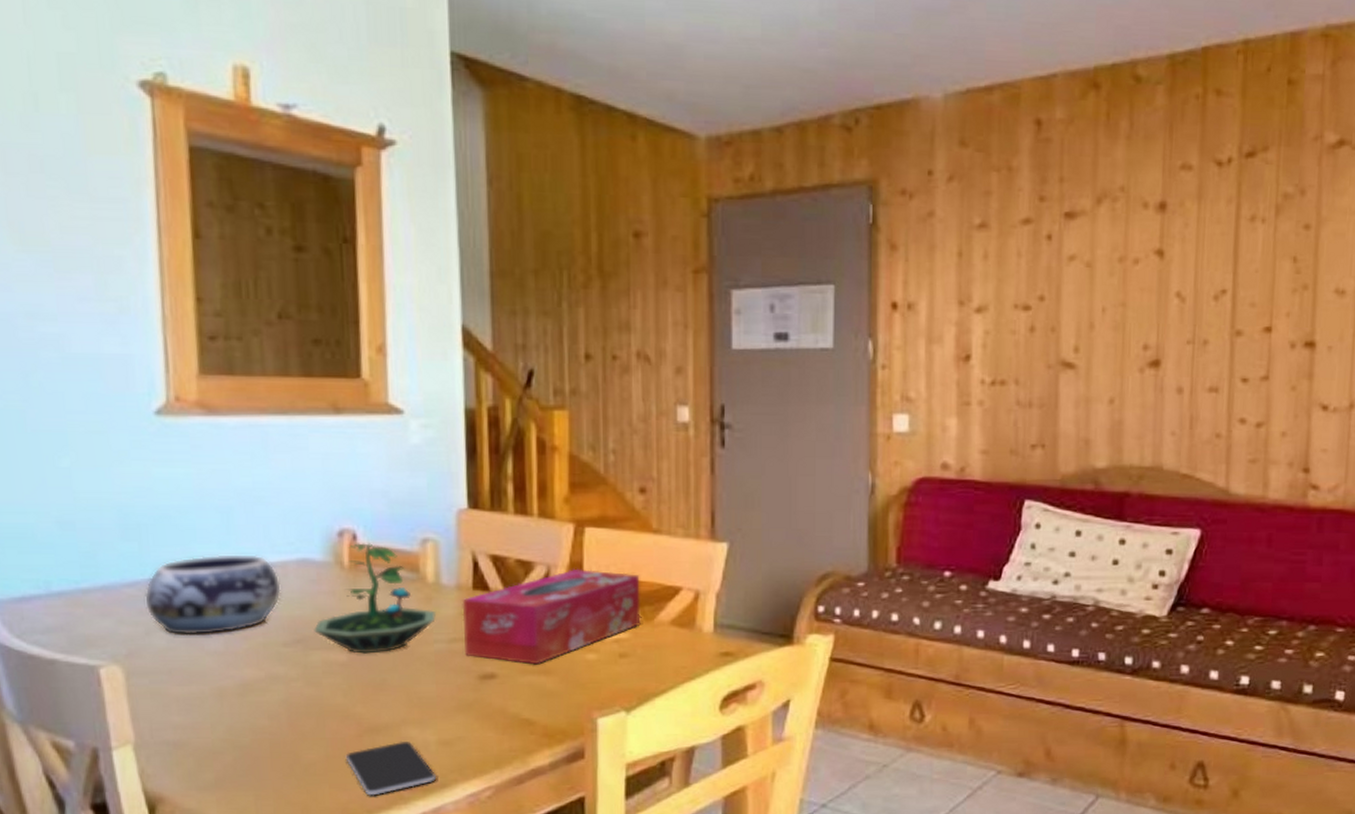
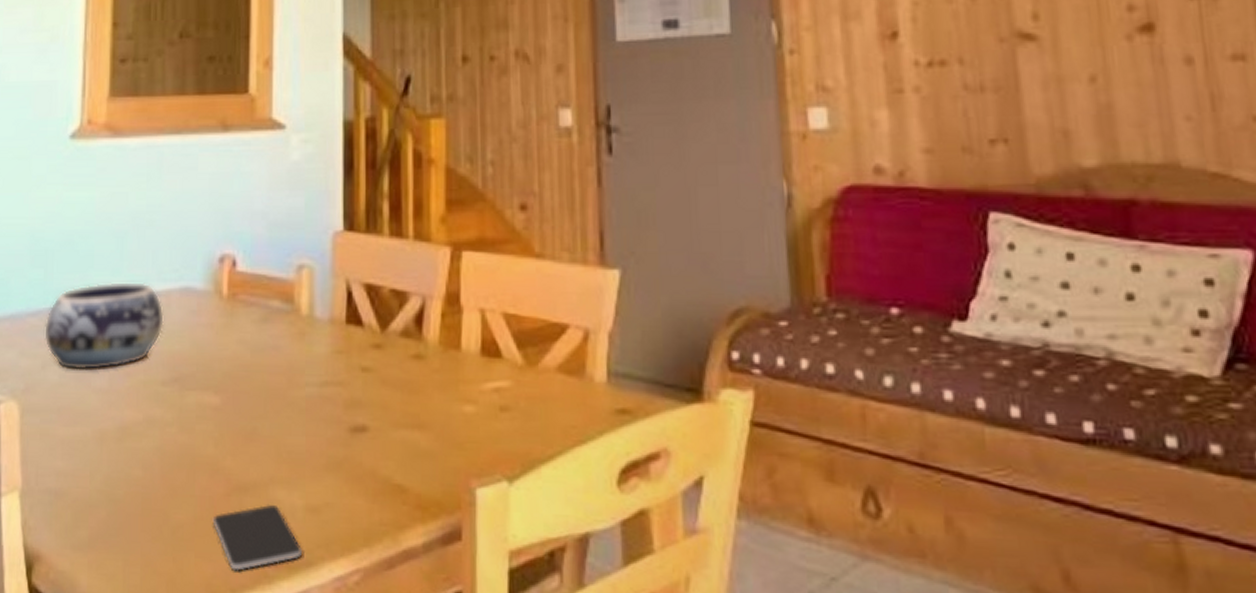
terrarium: present [314,543,437,654] -> none [191,270,309,397]
tissue box: present [462,568,641,665] -> none [334,300,523,417]

